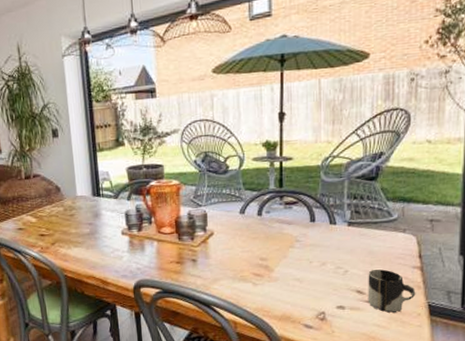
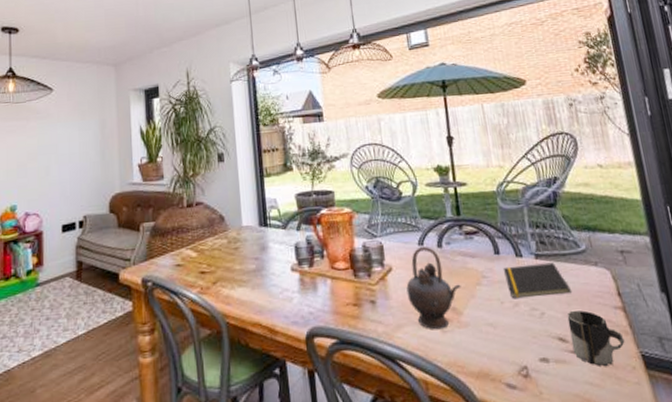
teapot: none [225,214,275,283] -> present [406,246,461,330]
notepad: none [316,229,376,259] -> present [502,262,571,298]

